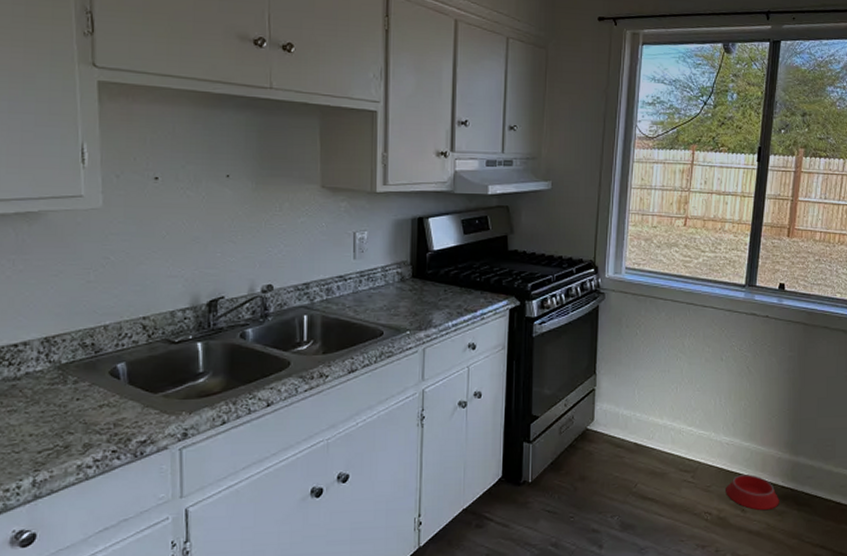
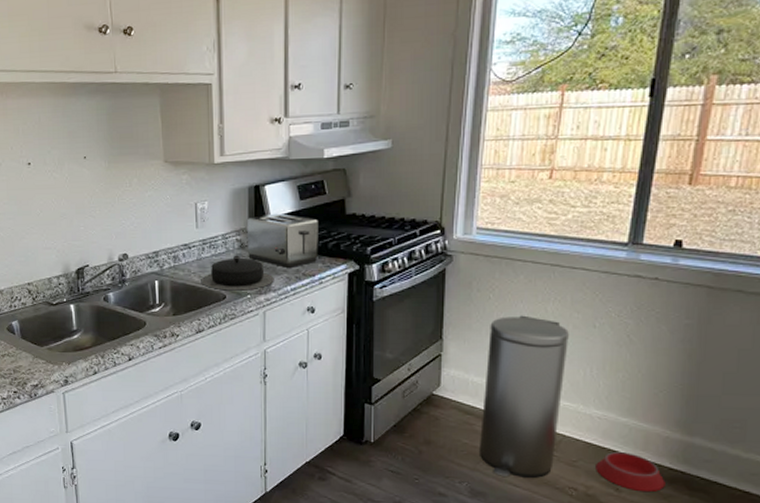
cooking pot: none [356,288,435,326] -> present [201,255,274,291]
toaster: none [409,247,481,303] -> present [248,213,318,268]
pedal bin: none [629,350,702,508] -> present [480,315,569,478]

